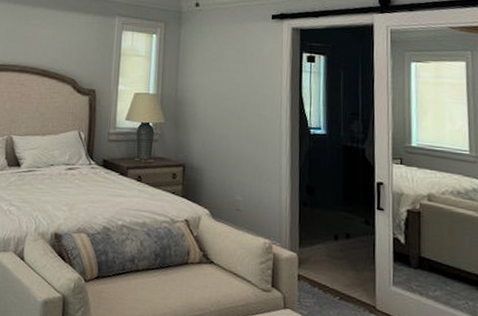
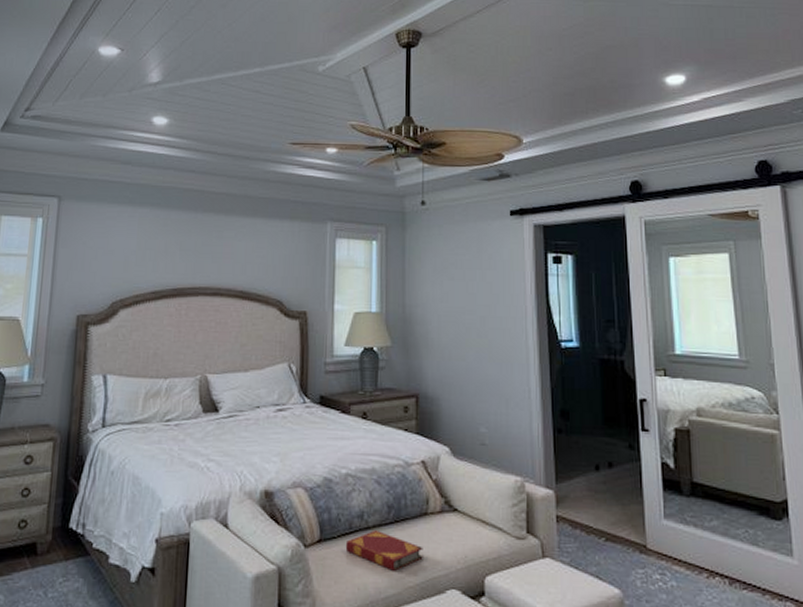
hardback book: none [118,272,183,308] -> present [345,529,423,571]

